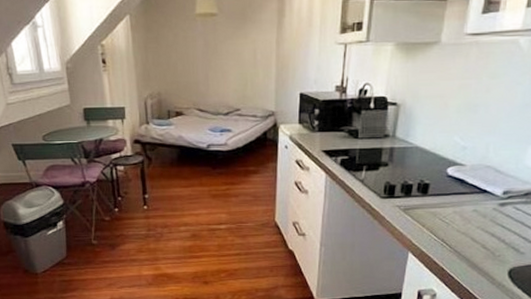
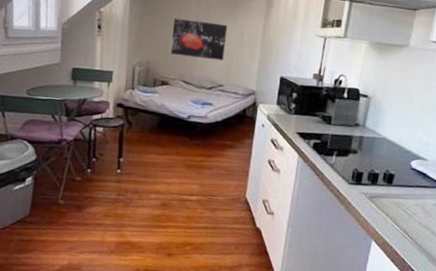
wall art: none [179,42,238,83] -> present [170,18,228,61]

